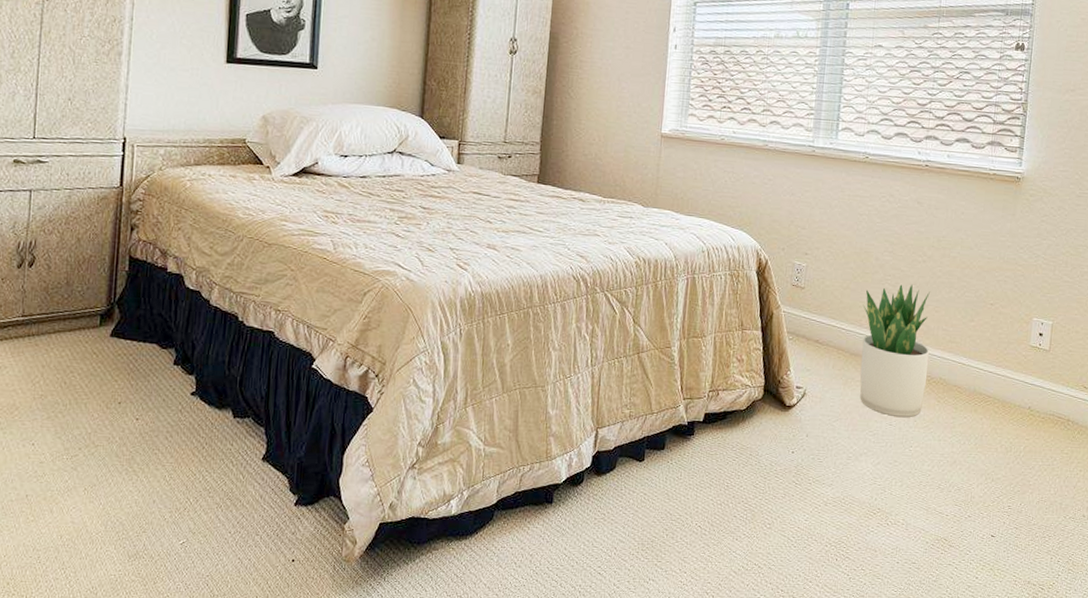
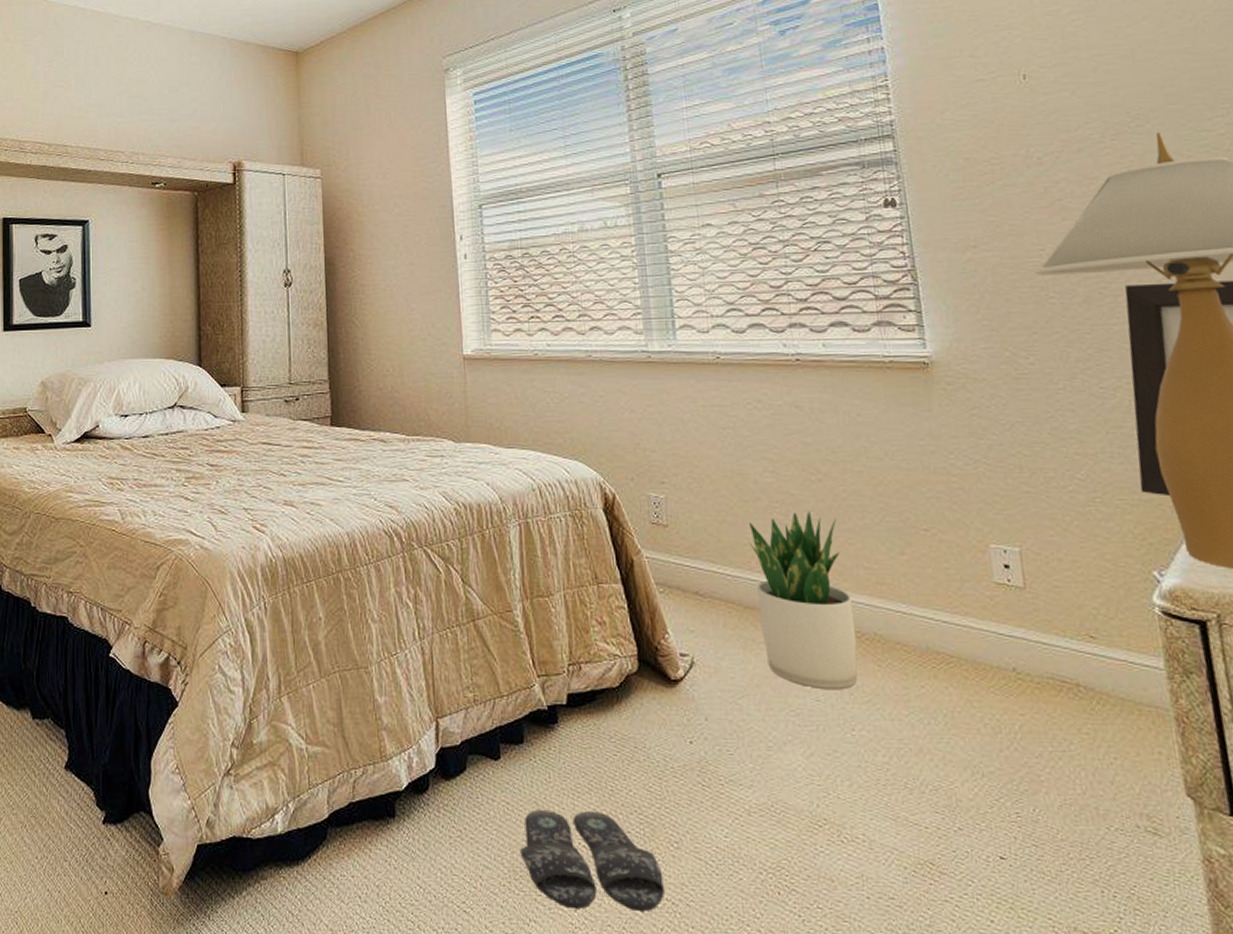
slippers: none [649,499,755,572] -> present [520,809,664,911]

